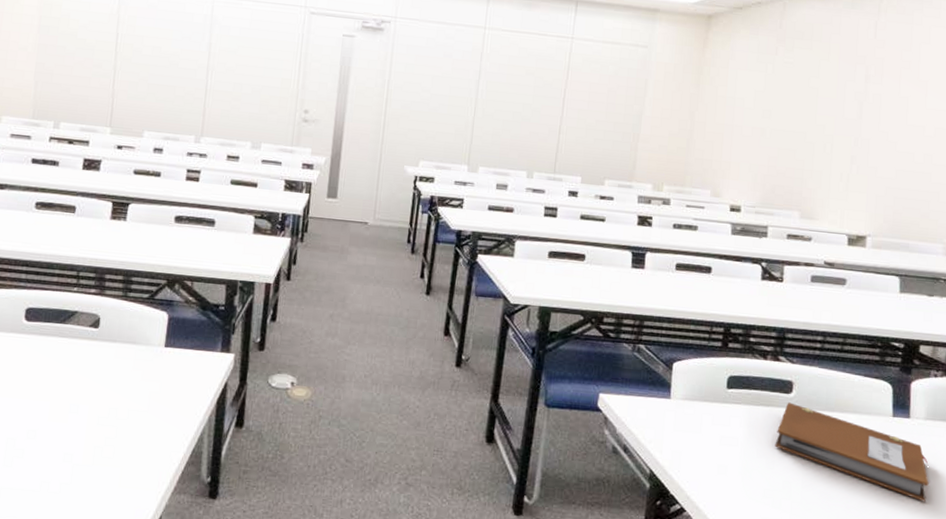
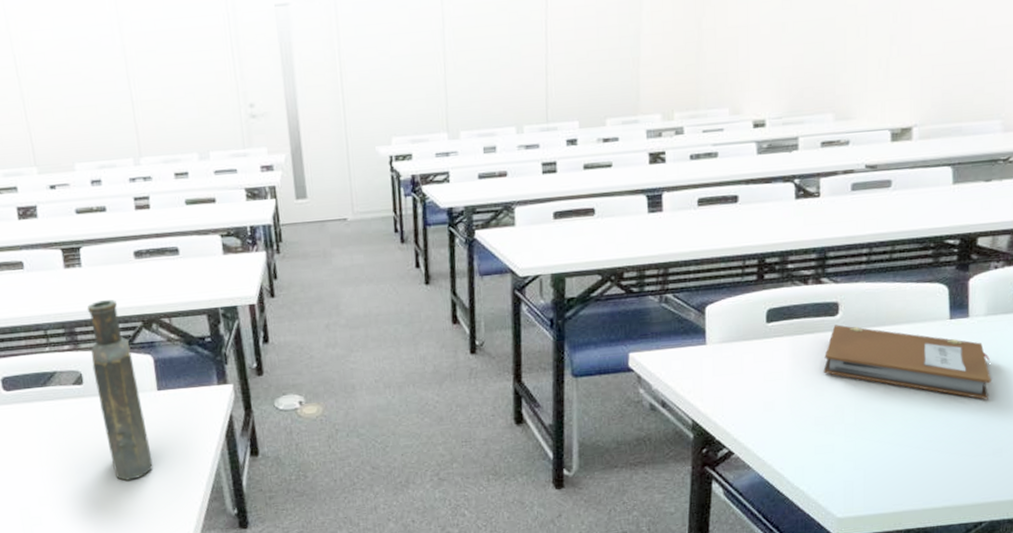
bottle: none [105,254,151,429] -> present [87,300,153,481]

